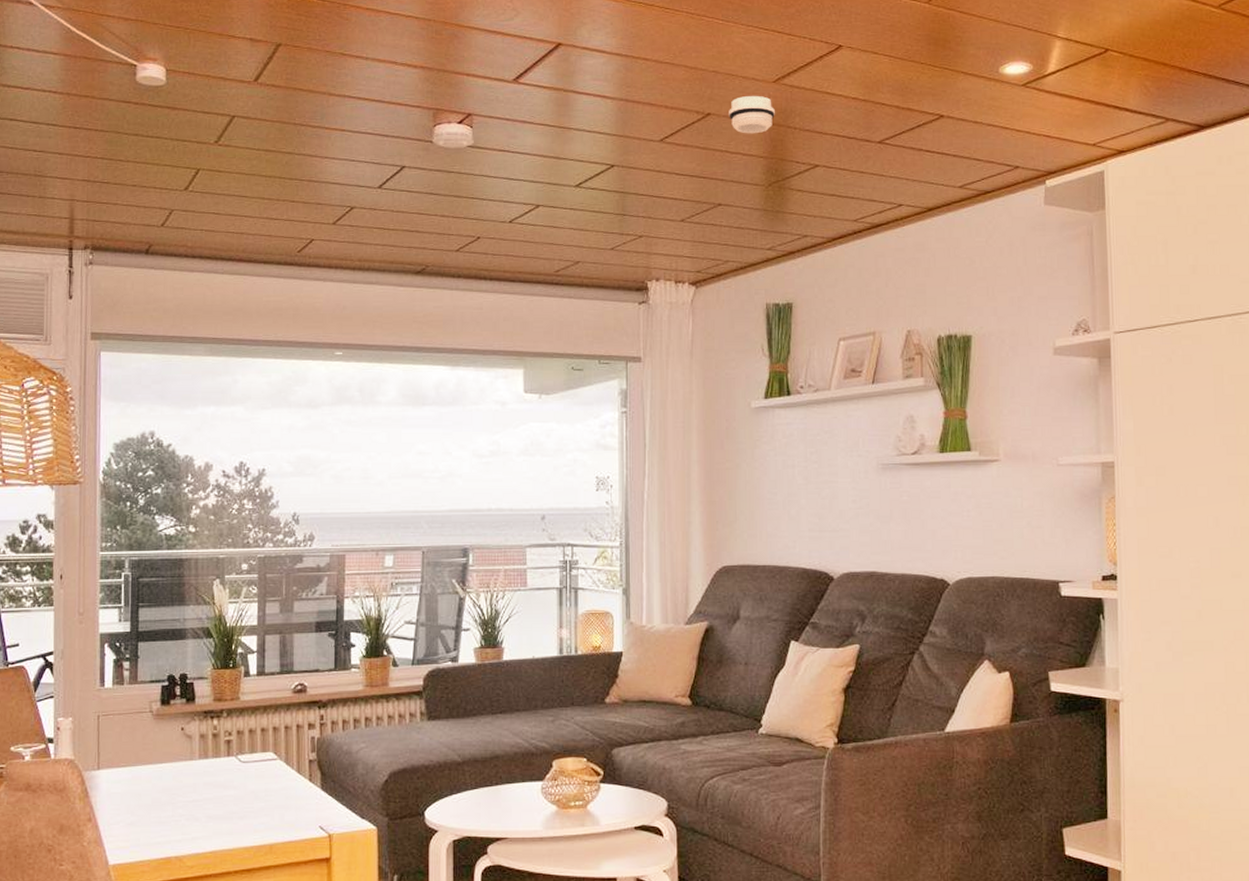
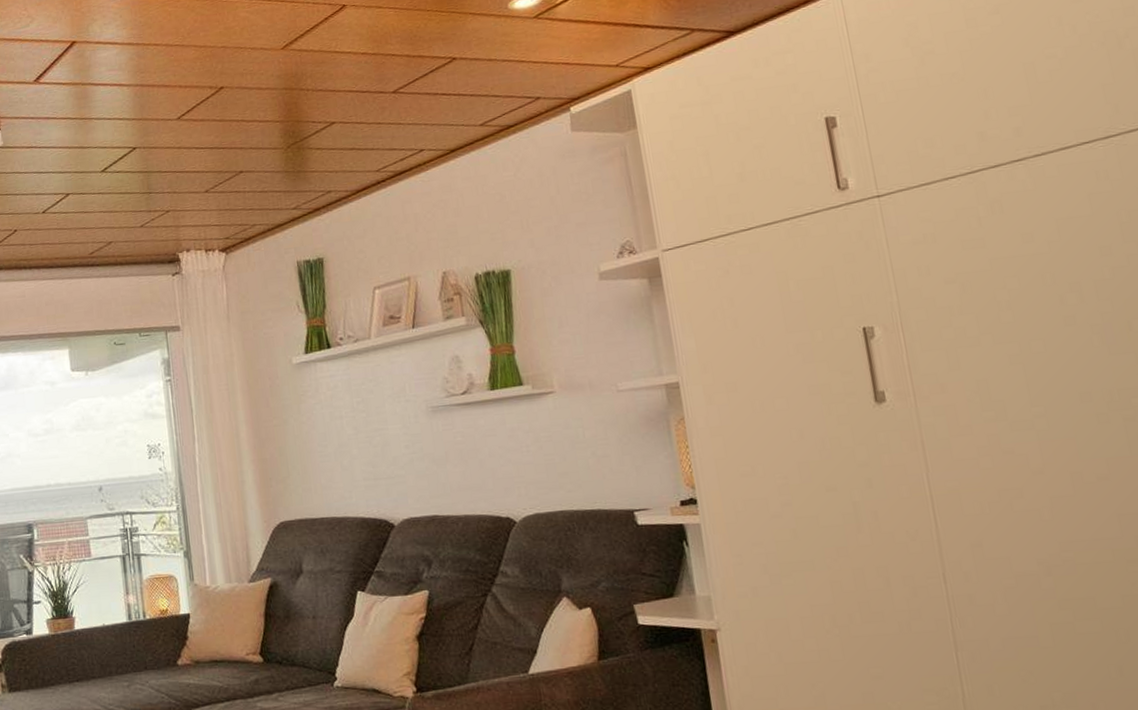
smoke detector: present [729,95,775,134] -> none [241,63,287,102]

